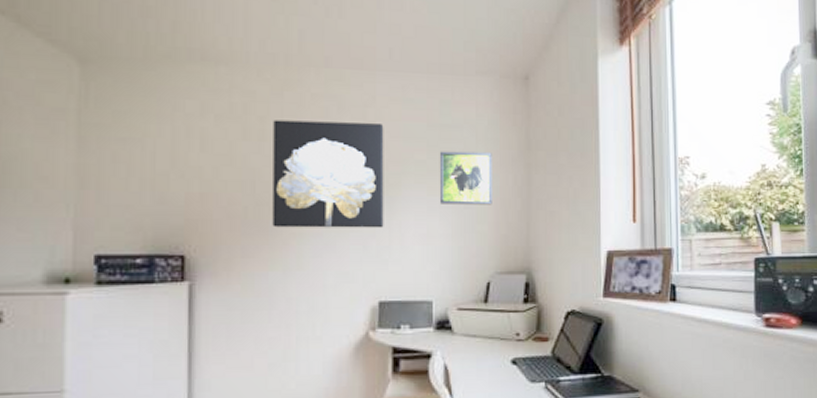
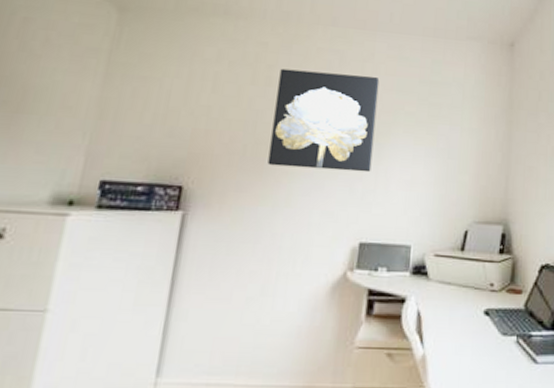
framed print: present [439,151,492,205] -> none [426,105,477,157]

